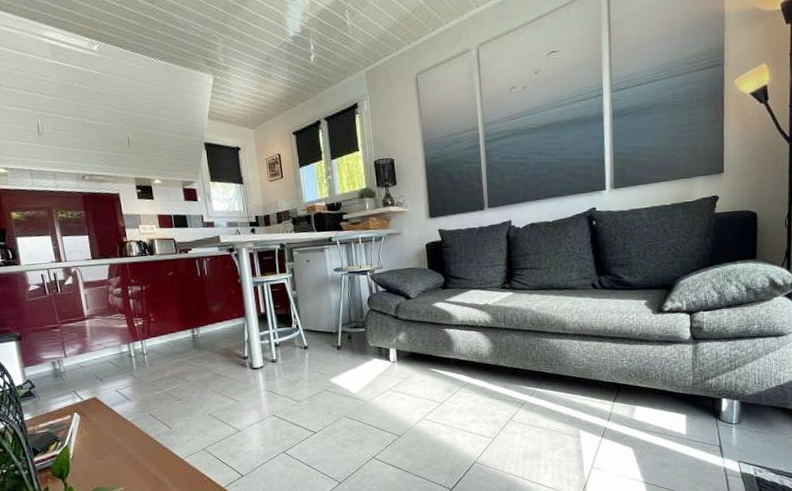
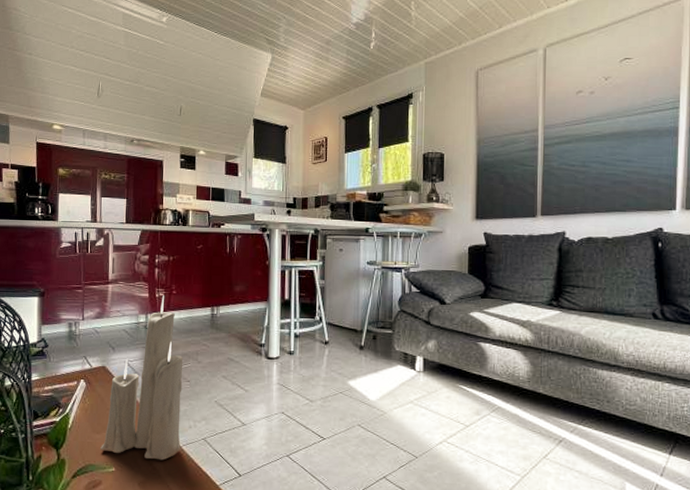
candle: none [105,324,183,475] -> present [100,295,184,461]

